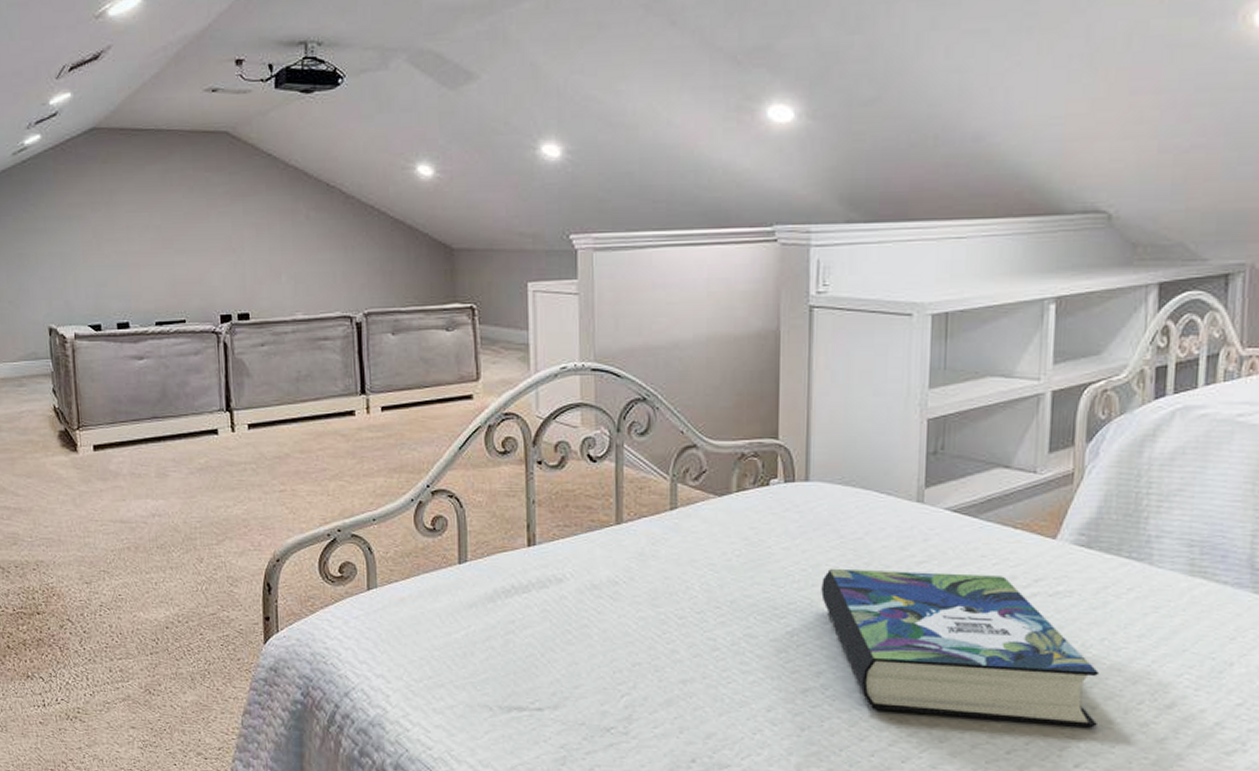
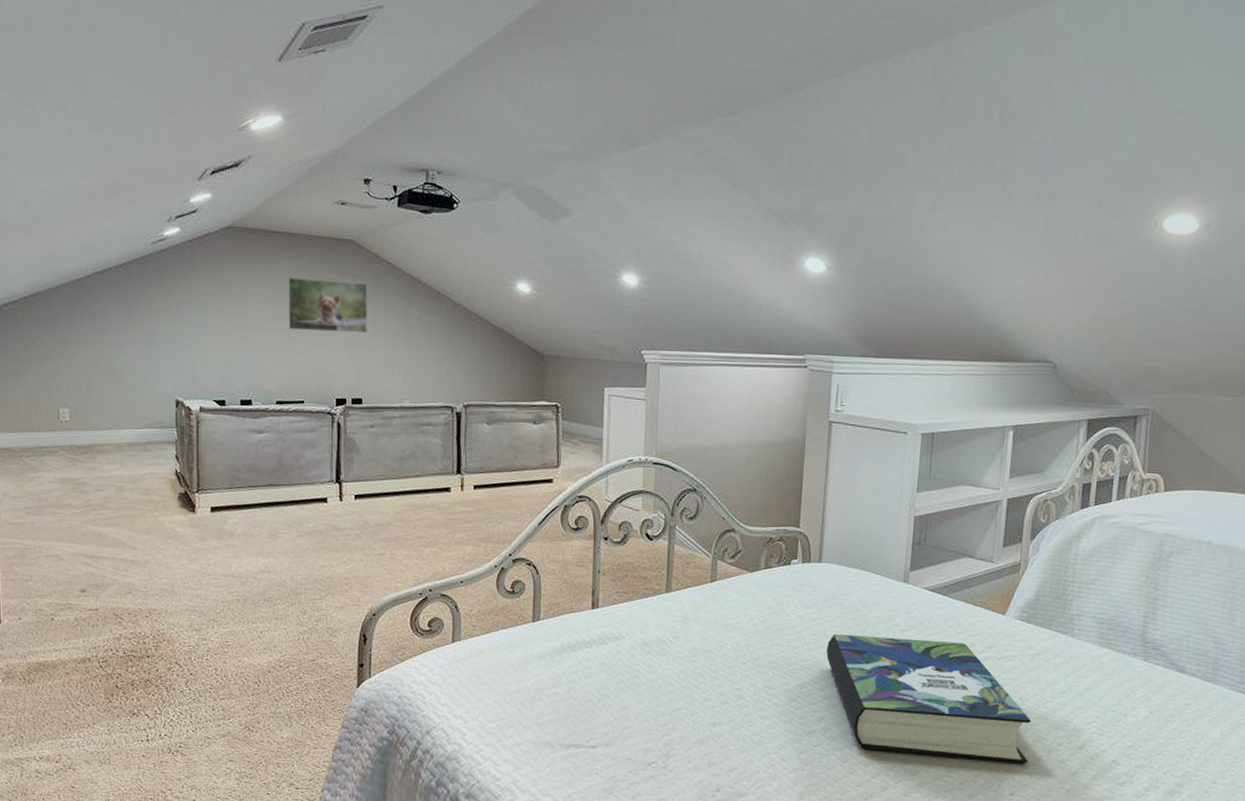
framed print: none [159,179,250,240] -> present [288,278,368,334]

